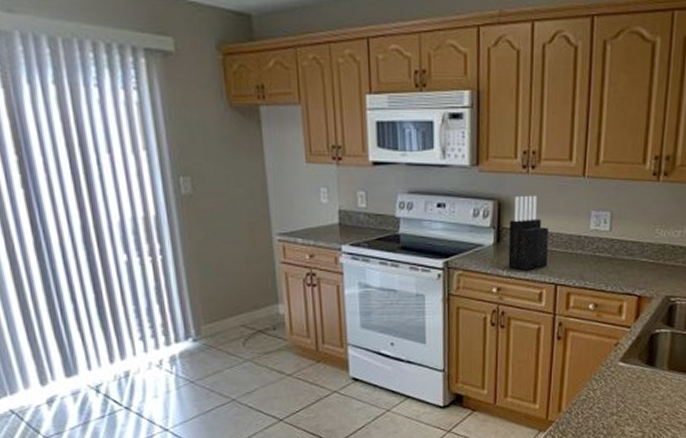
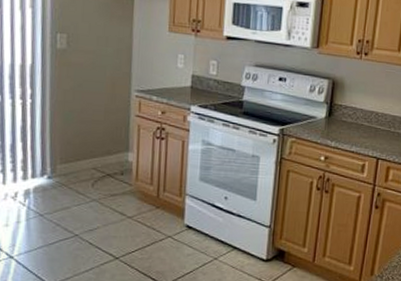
knife block: present [508,195,548,271] -> none [336,78,375,144]

